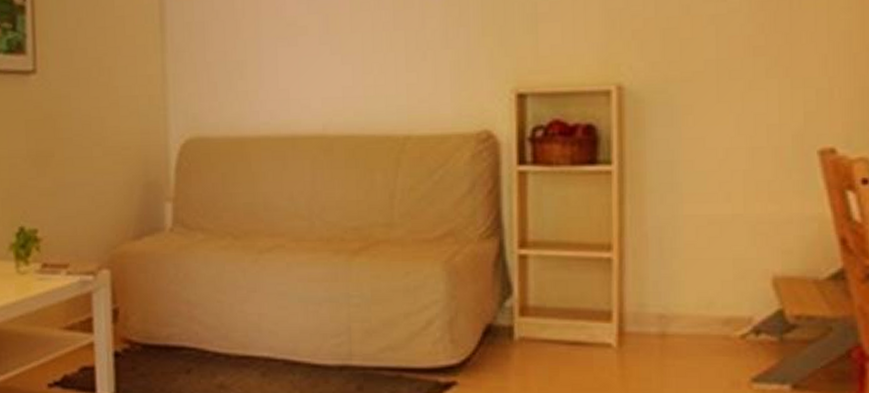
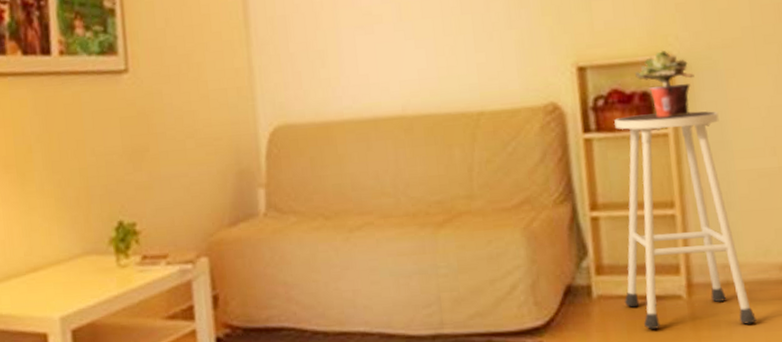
stool: none [547,148,691,379] -> present [614,111,756,329]
potted plant: none [579,80,647,154] -> present [634,50,695,117]

